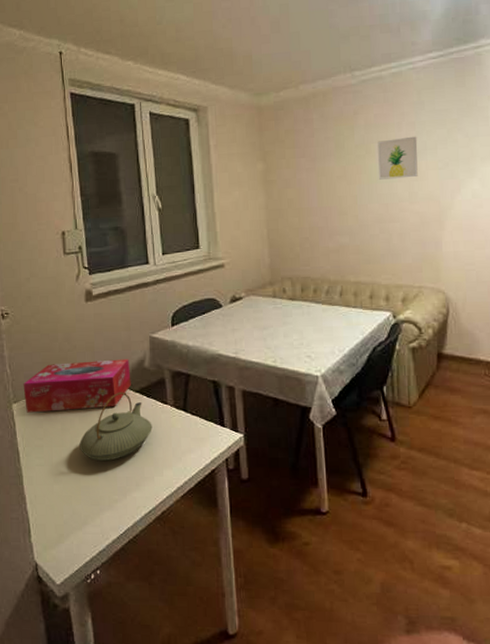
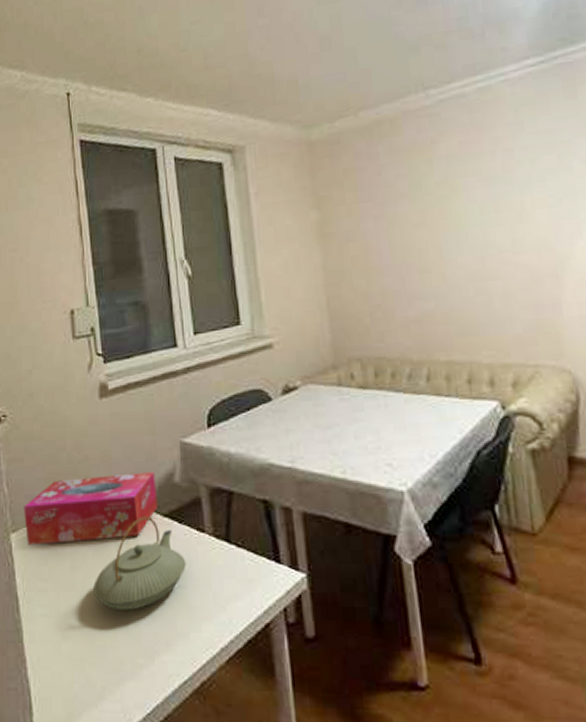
wall art: present [378,136,418,180] -> none [465,166,522,225]

